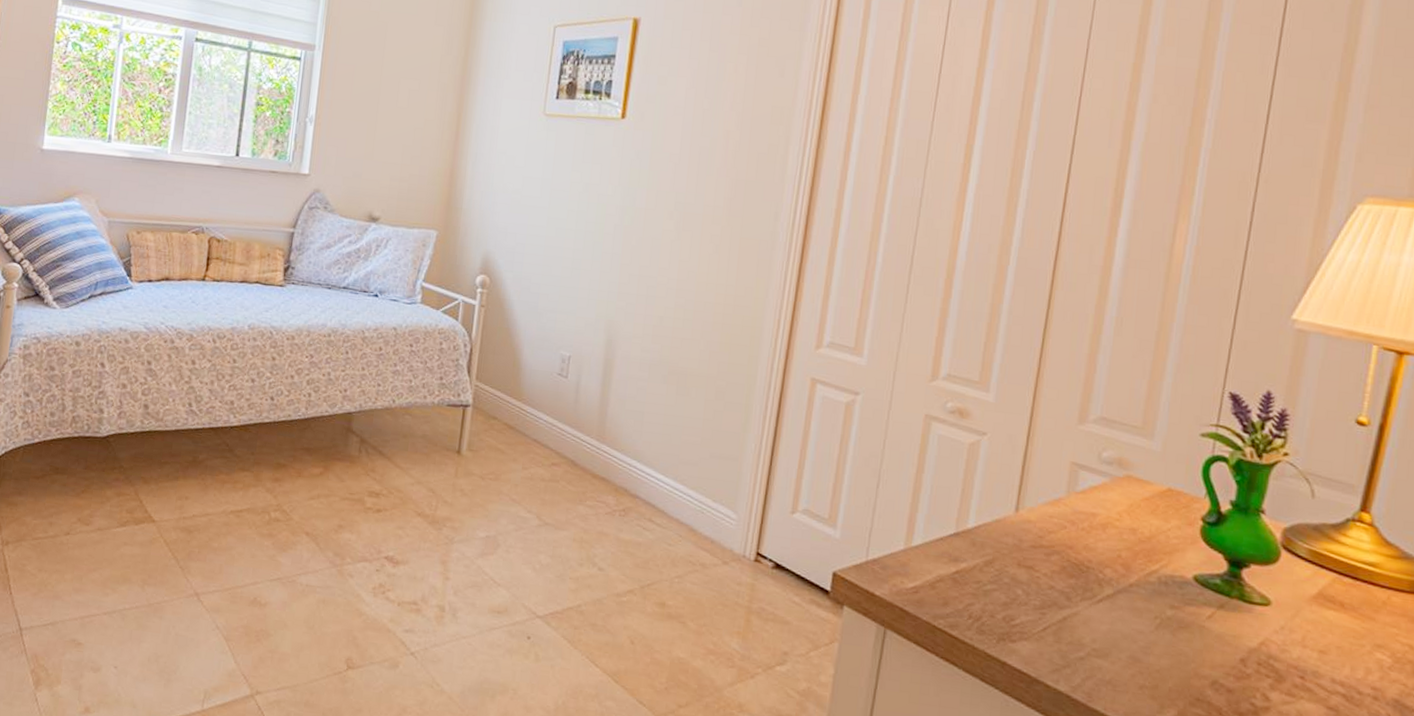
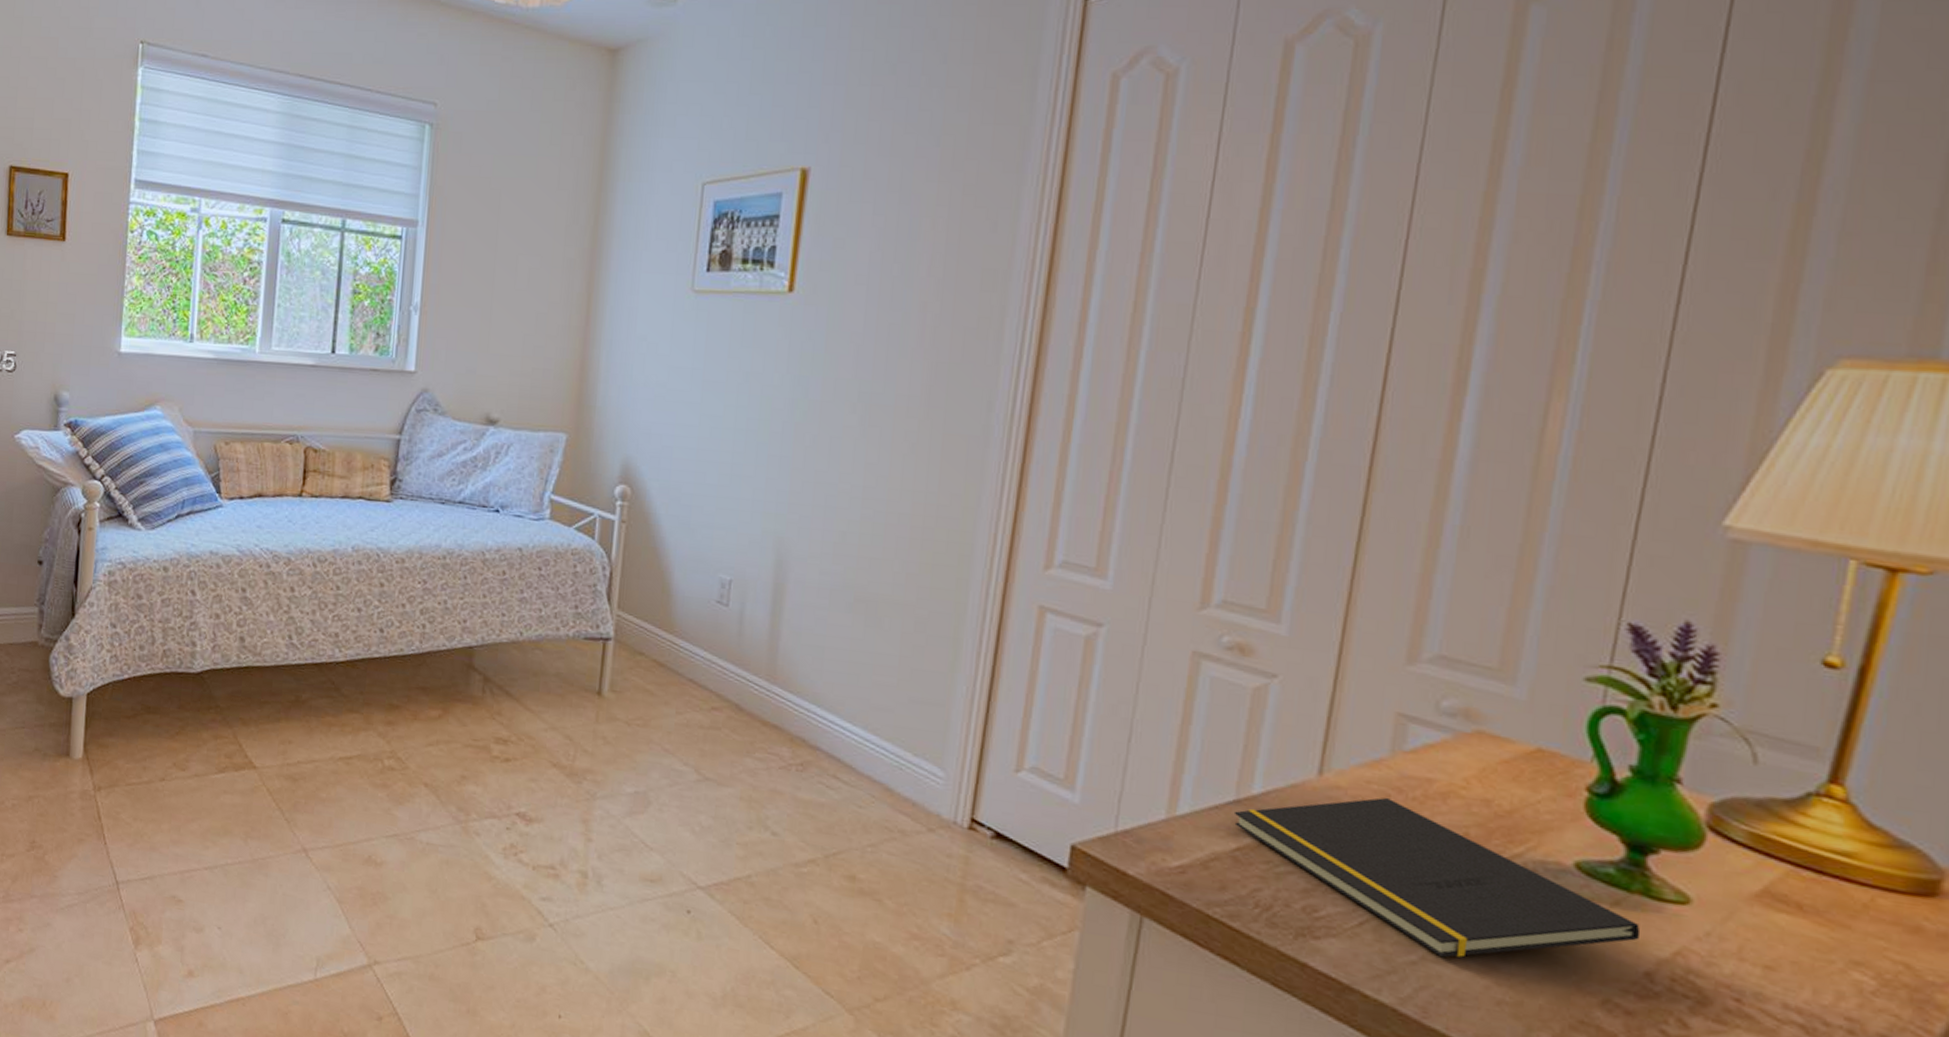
notepad: none [954,528,1238,654] -> present [1233,797,1641,958]

